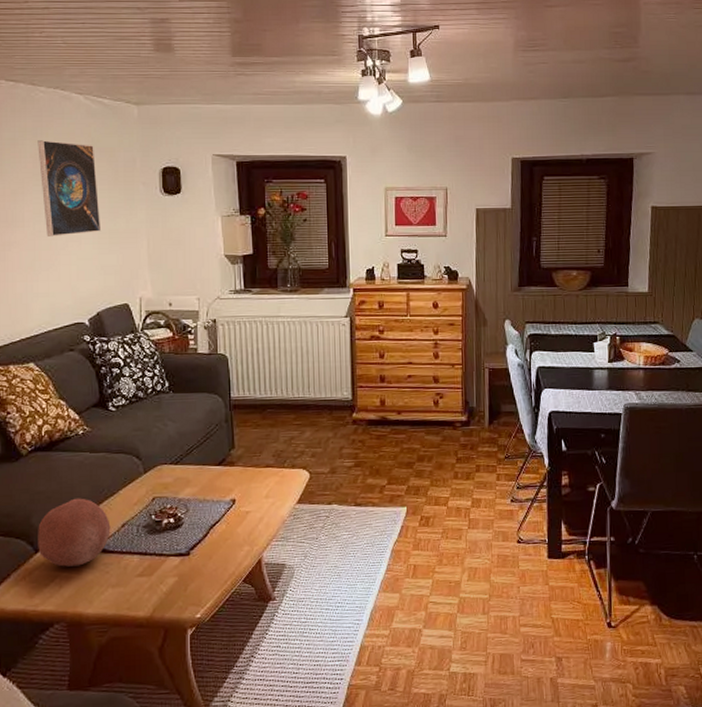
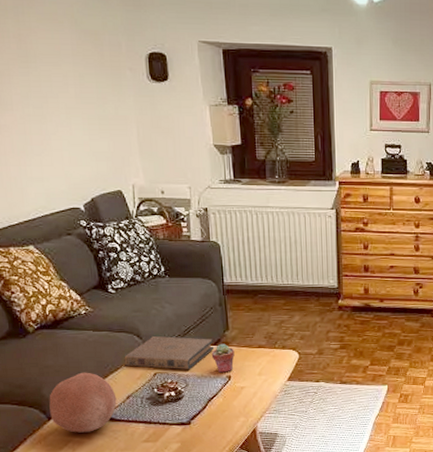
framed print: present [38,140,102,236] -> none [20,20,91,121]
book: none [121,457,219,494] -> present [124,336,215,370]
potted succulent: none [215,463,240,496] -> present [211,343,235,373]

